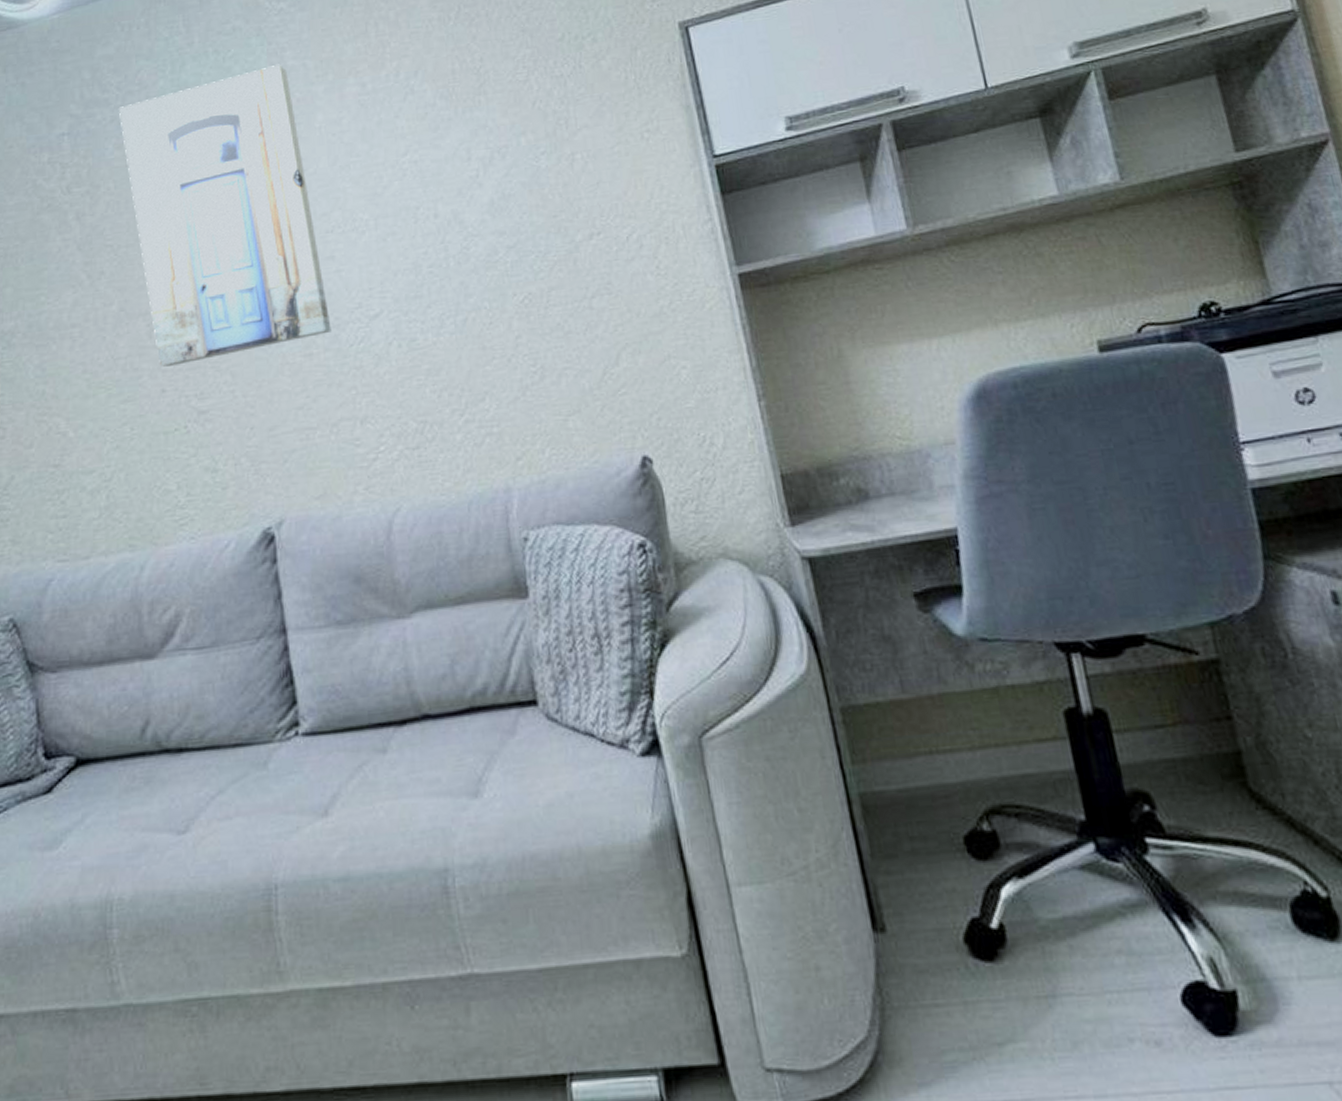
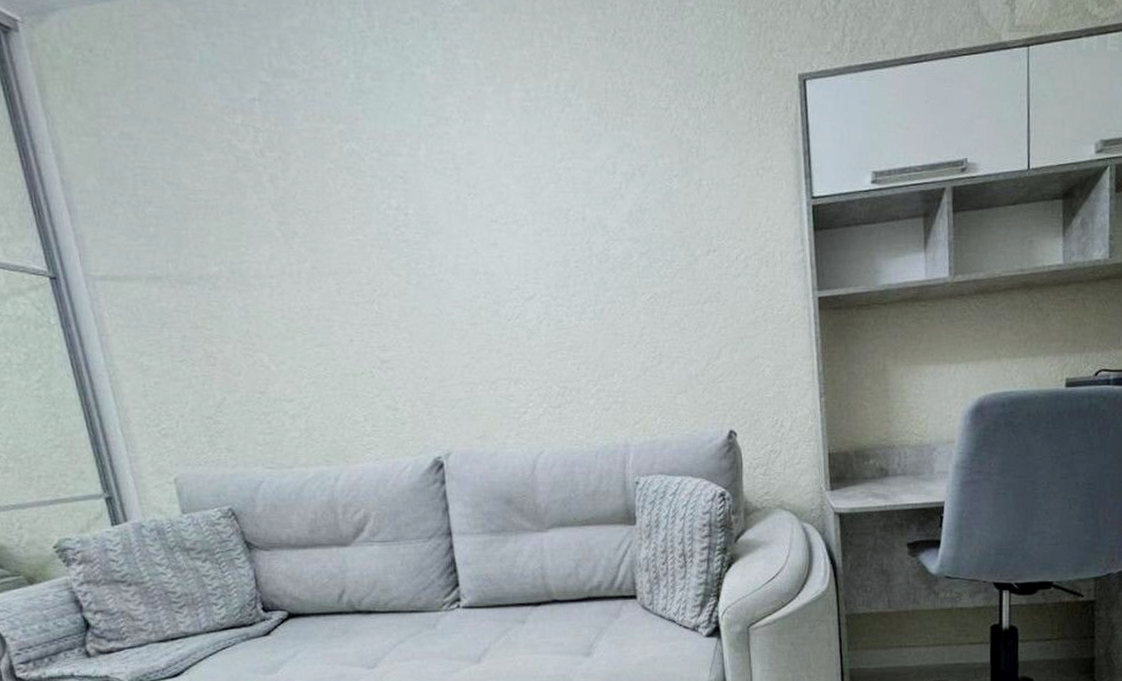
wall art: present [119,64,332,367] -> none [306,60,493,320]

